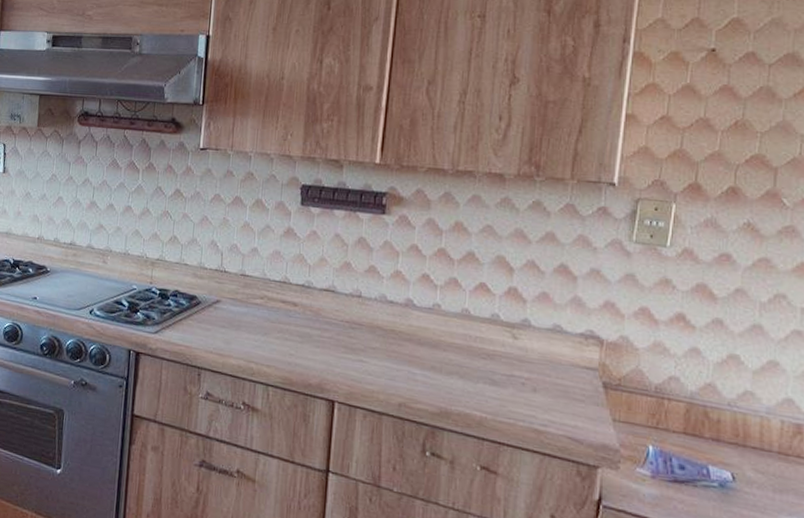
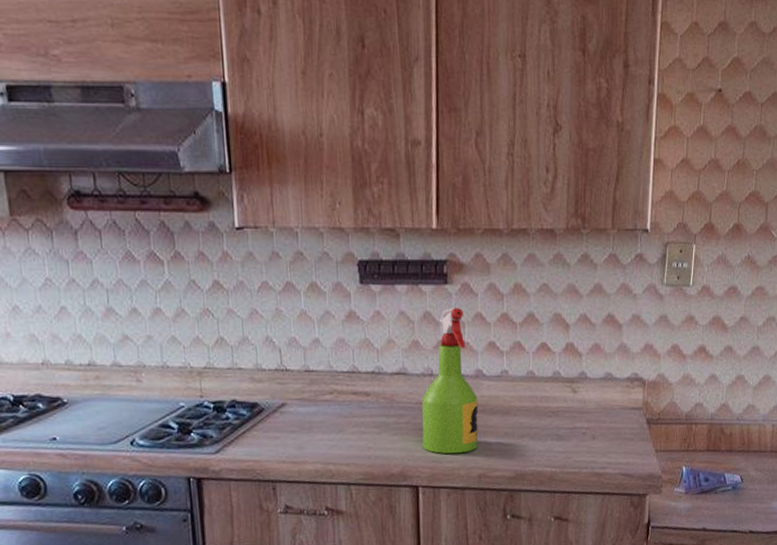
spray bottle: none [343,236,406,378] -> present [422,307,479,454]

